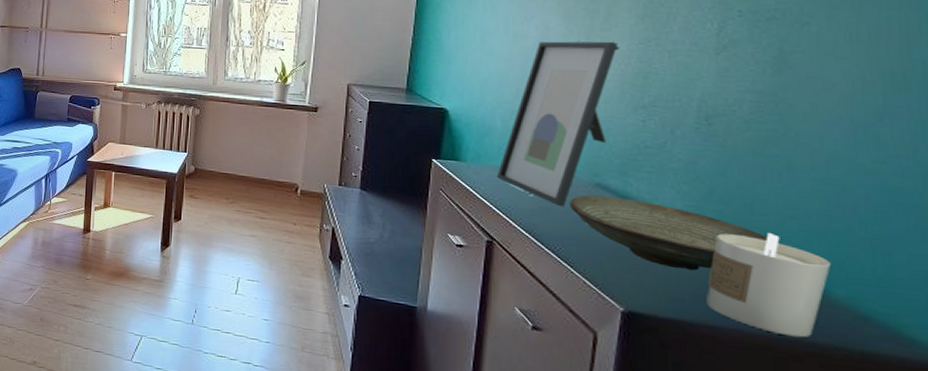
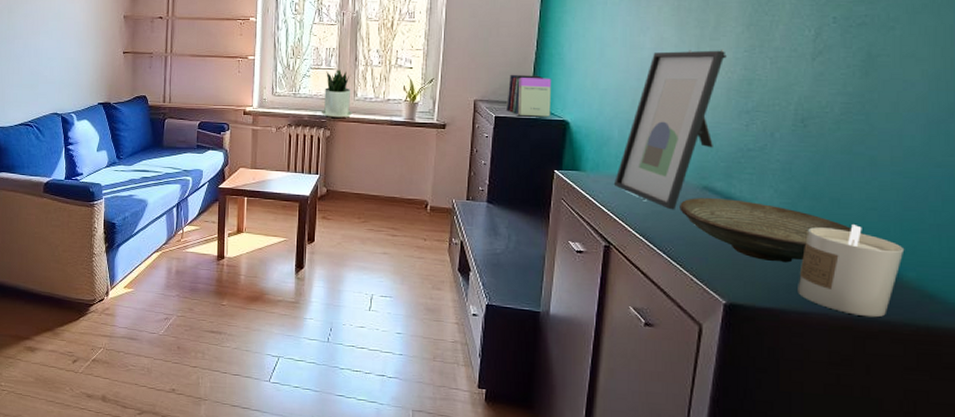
planter: none [190,49,222,98] -> present [321,70,352,119]
books: none [381,59,428,104] -> present [507,74,551,117]

